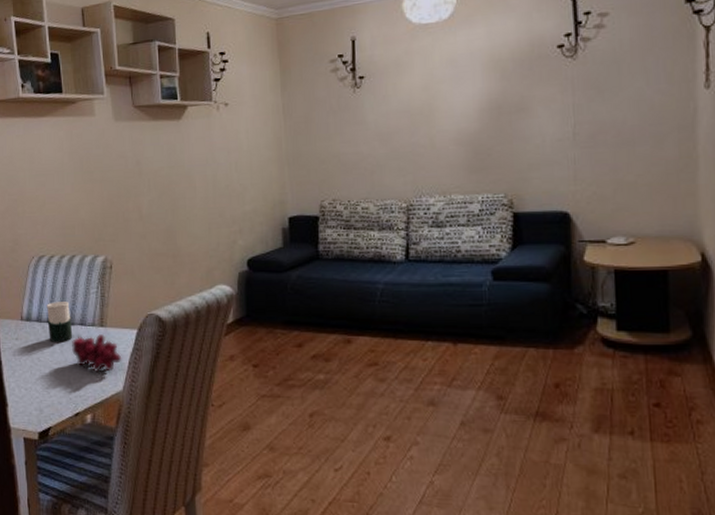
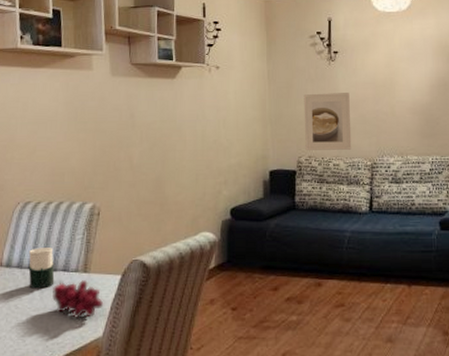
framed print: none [325,124,383,193] -> present [304,93,352,150]

